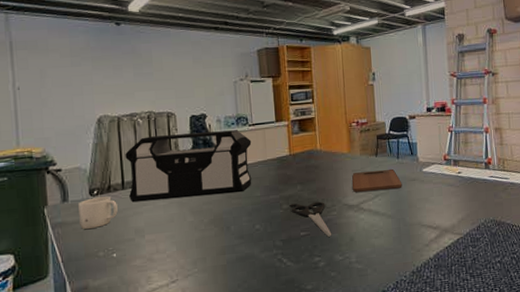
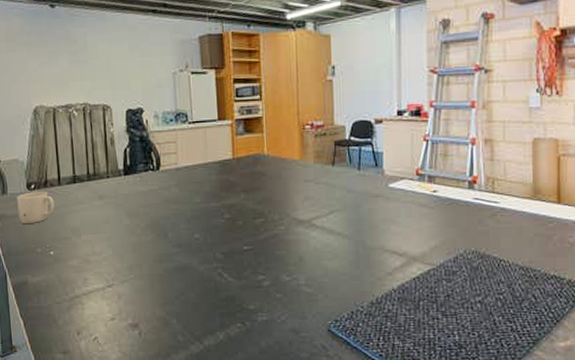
toolbox: present [125,130,252,203] -> none [61,127,192,200]
scissors: present [289,201,332,237] -> none [231,213,279,254]
cutting board: present [352,169,402,192] -> none [304,182,363,206]

